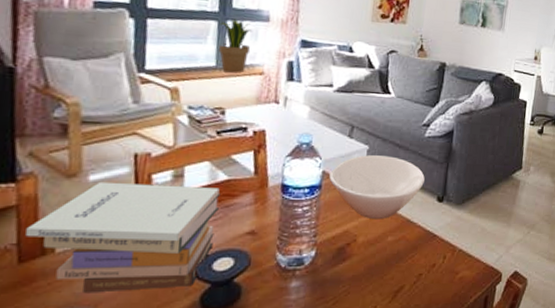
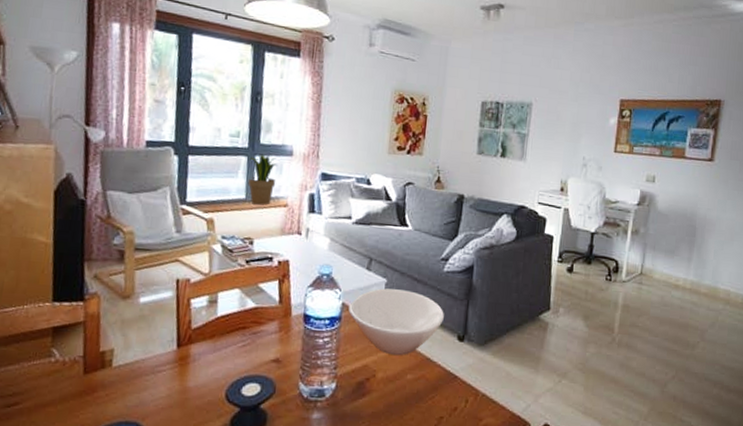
books: present [25,181,221,294] -> none [90,303,249,409]

